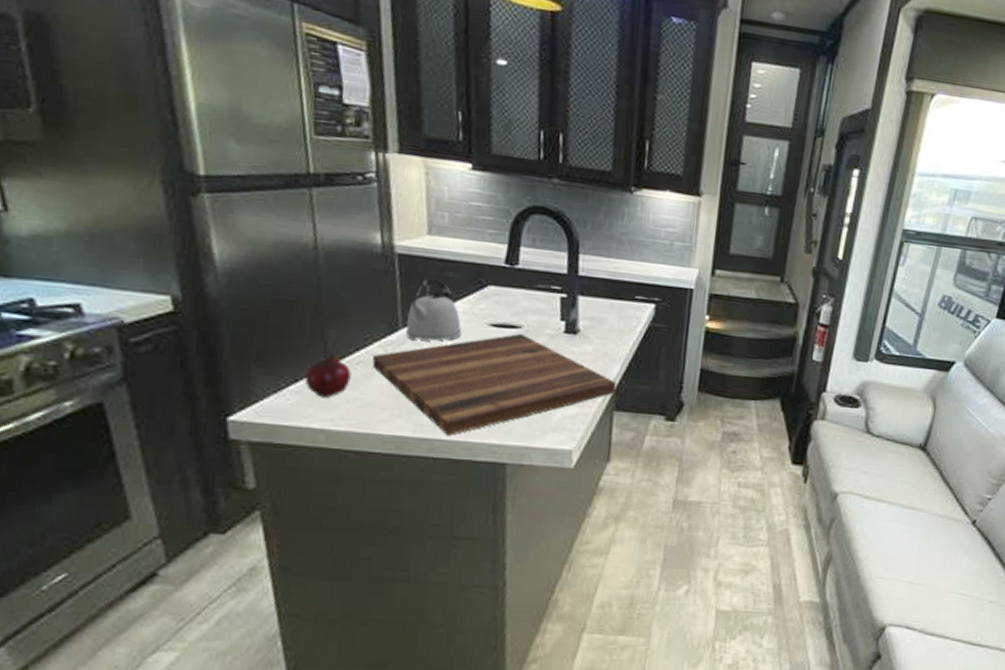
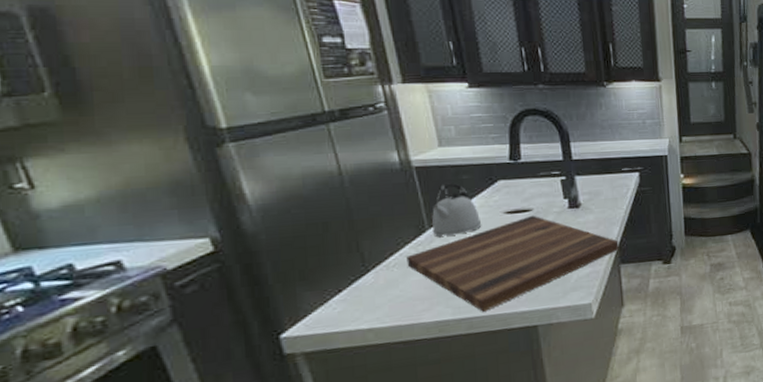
fruit: present [304,353,351,399] -> none [347,261,390,302]

